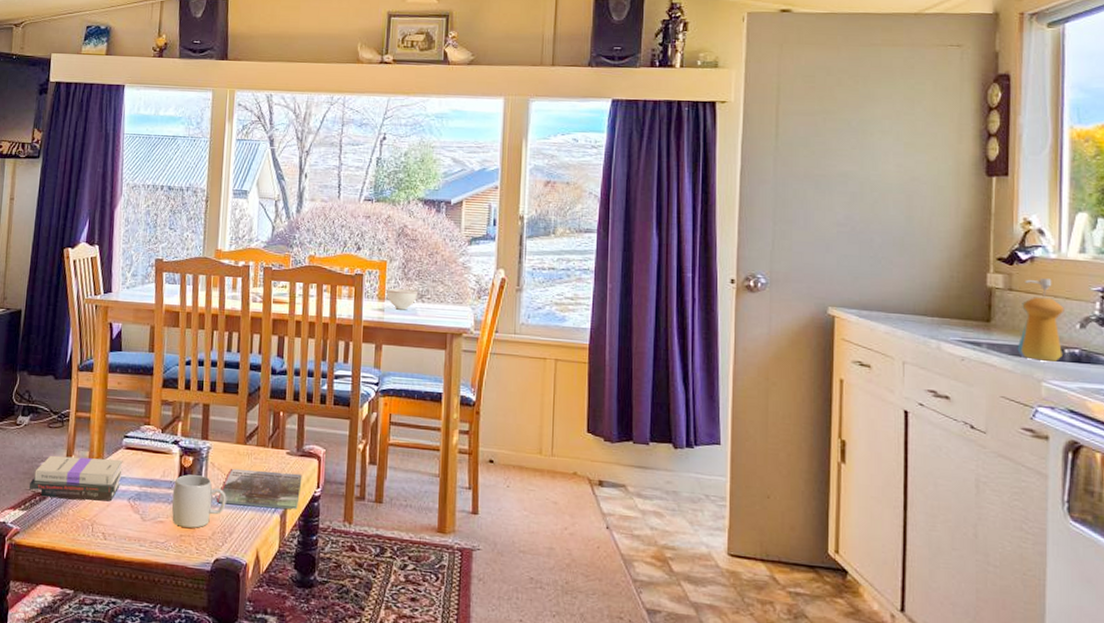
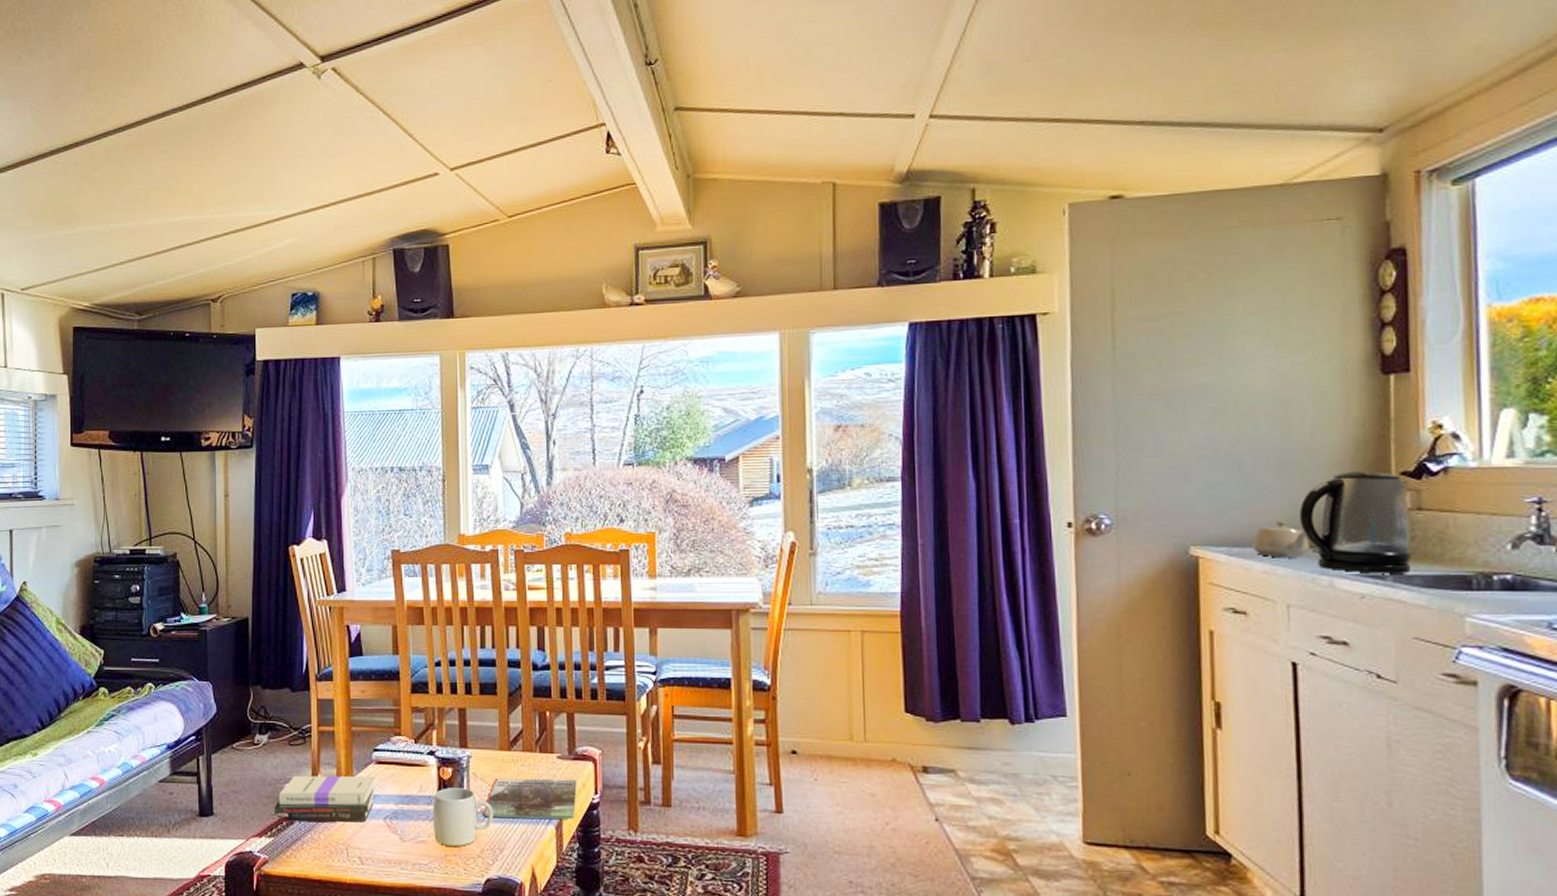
bowl: present [385,288,419,310] -> none [656,563,695,587]
teapot: none [877,291,924,323] -> present [1251,521,1311,558]
kettle: none [917,254,1004,343] -> present [1300,471,1412,574]
soap dispenser: present [1017,278,1064,362] -> none [1431,492,1491,591]

